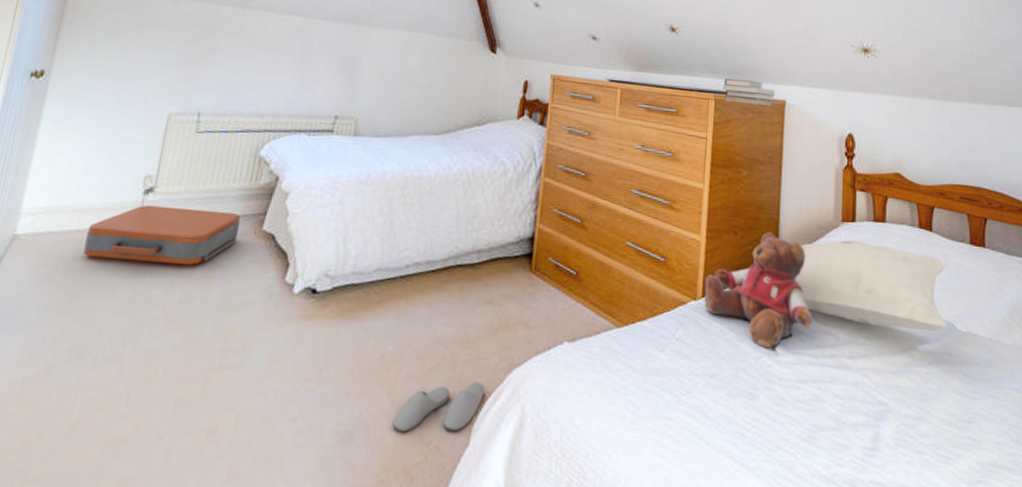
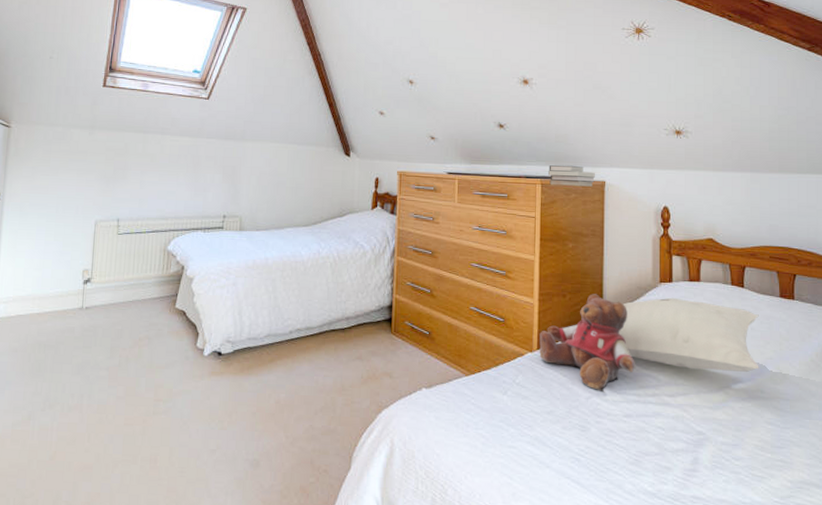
suitcase: present [83,204,240,266] -> none [44,292,158,337]
slippers: present [392,382,485,432] -> none [289,421,361,460]

